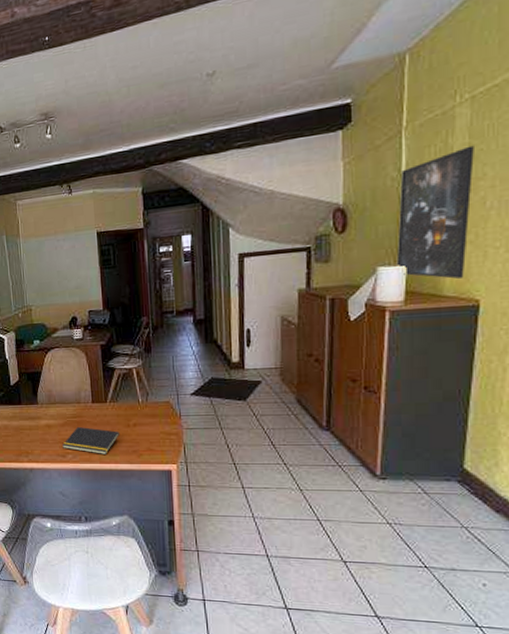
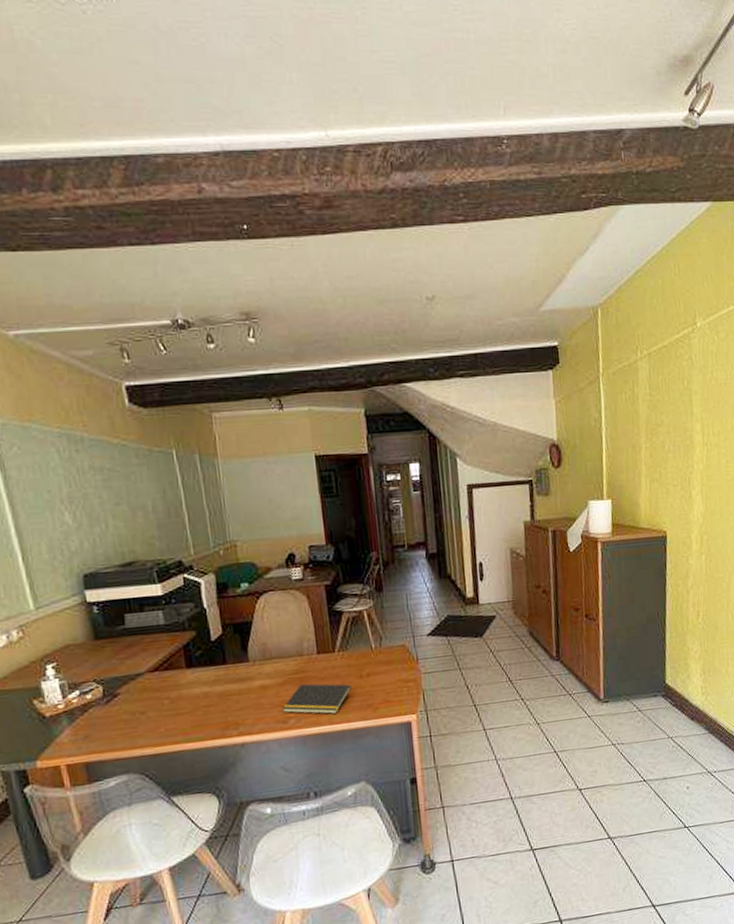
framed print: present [396,145,474,279] -> none [601,396,654,512]

